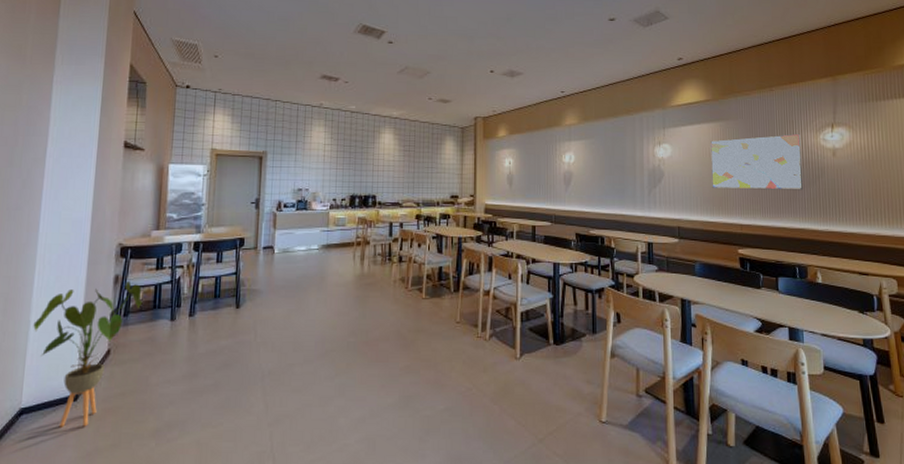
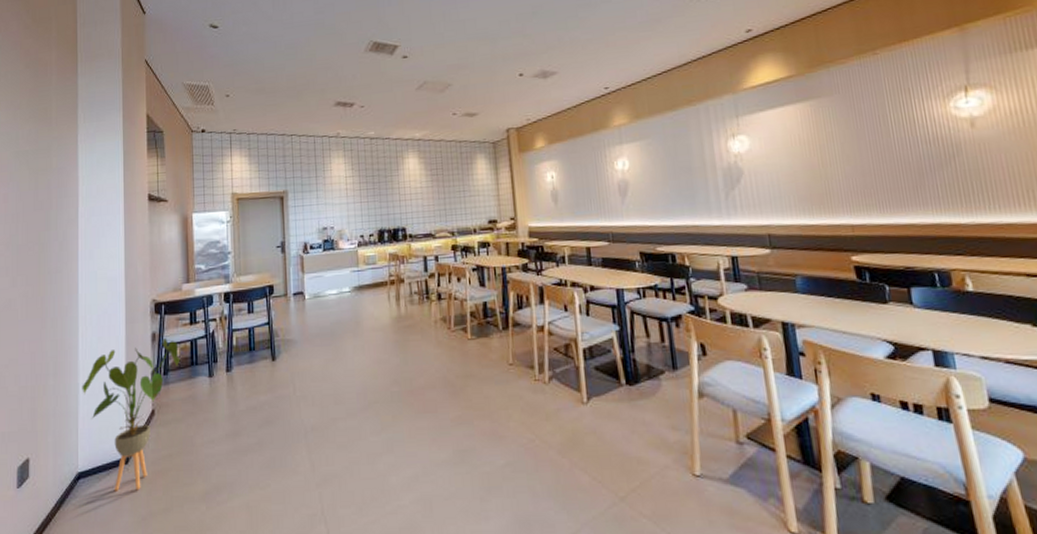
wall art: present [711,133,803,190] -> none [800,103,933,183]

